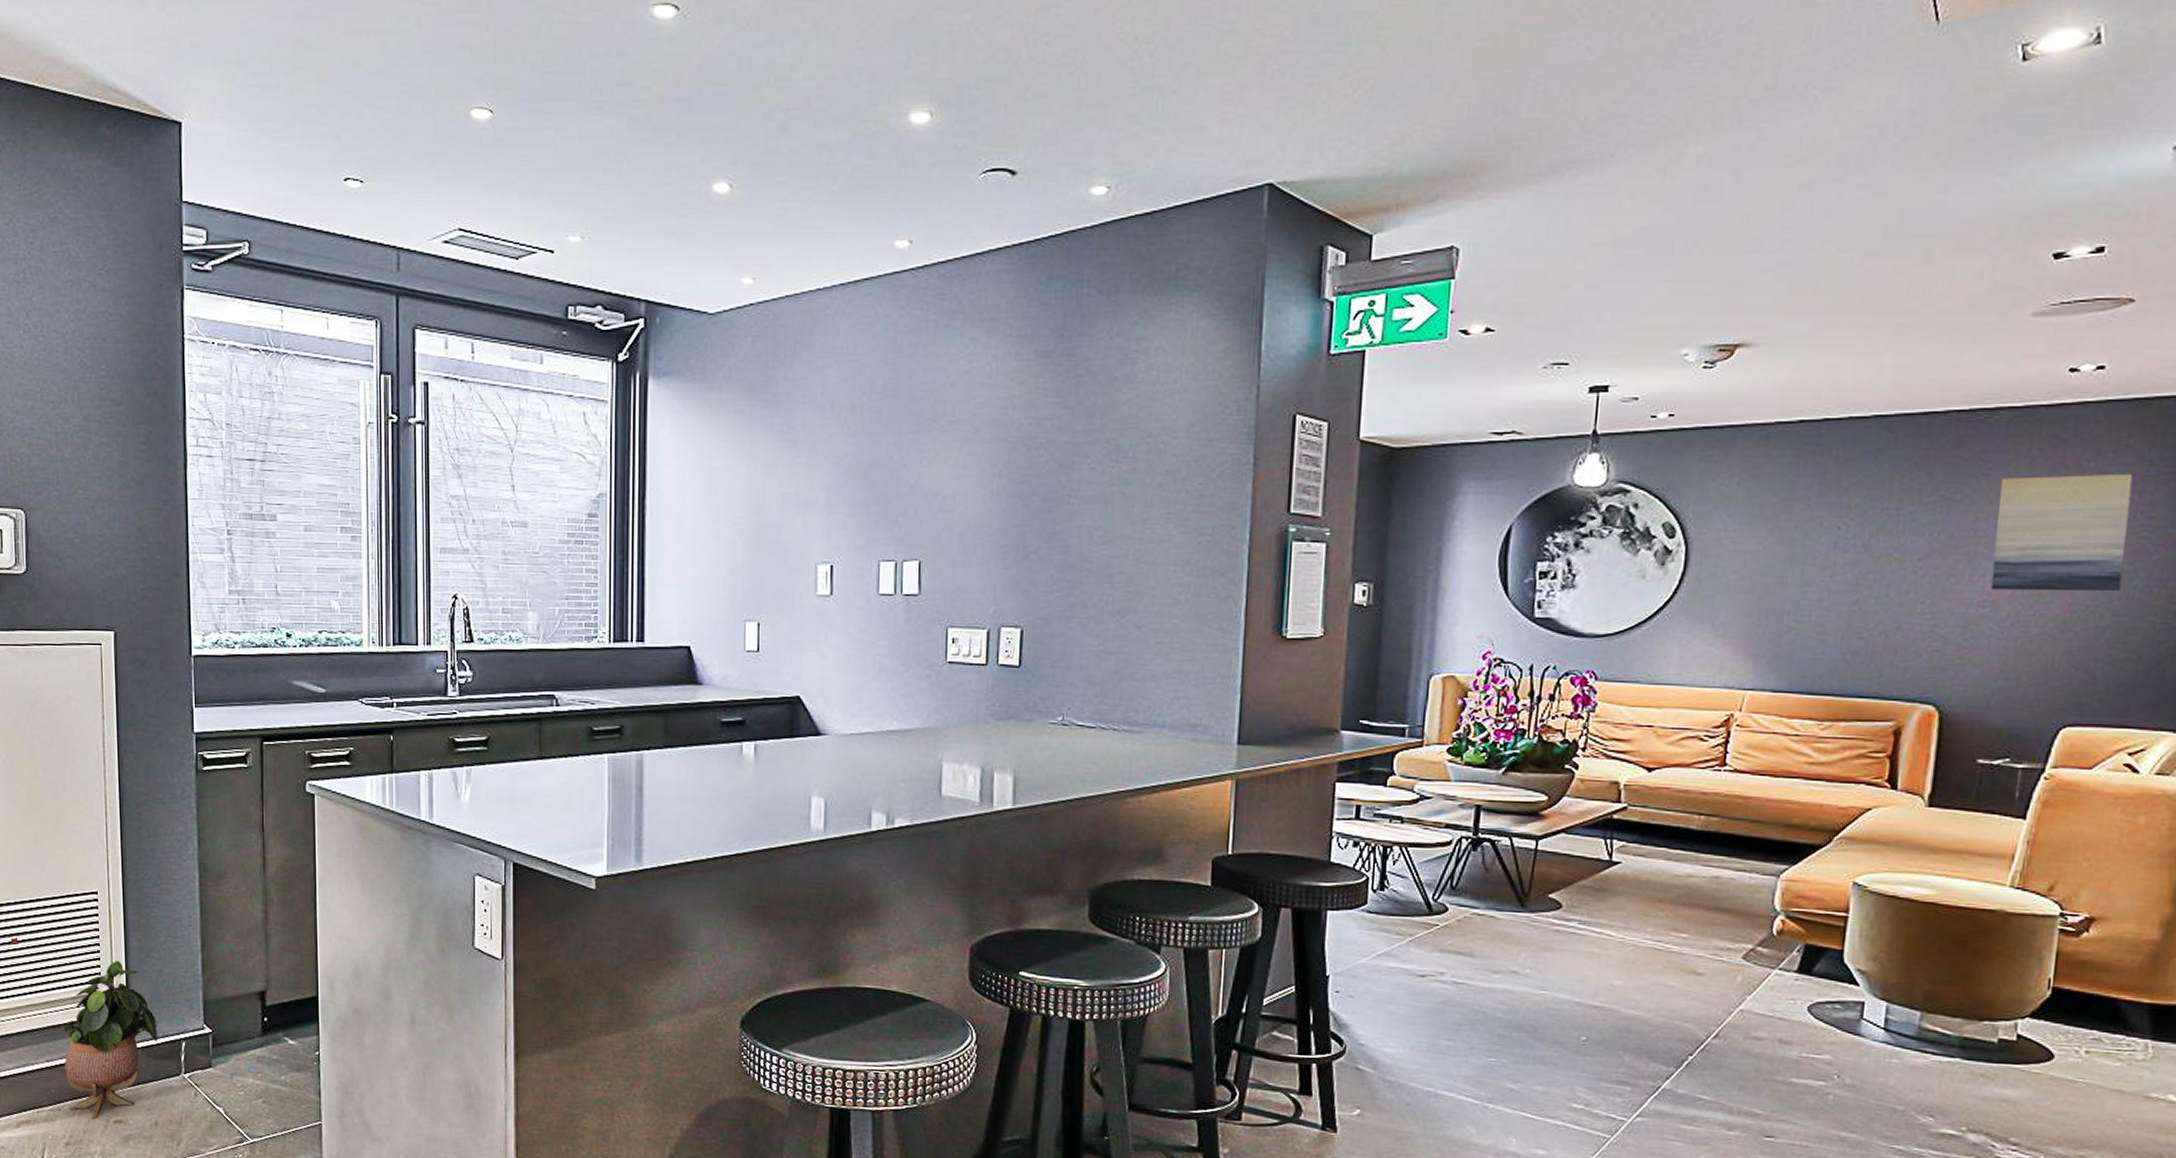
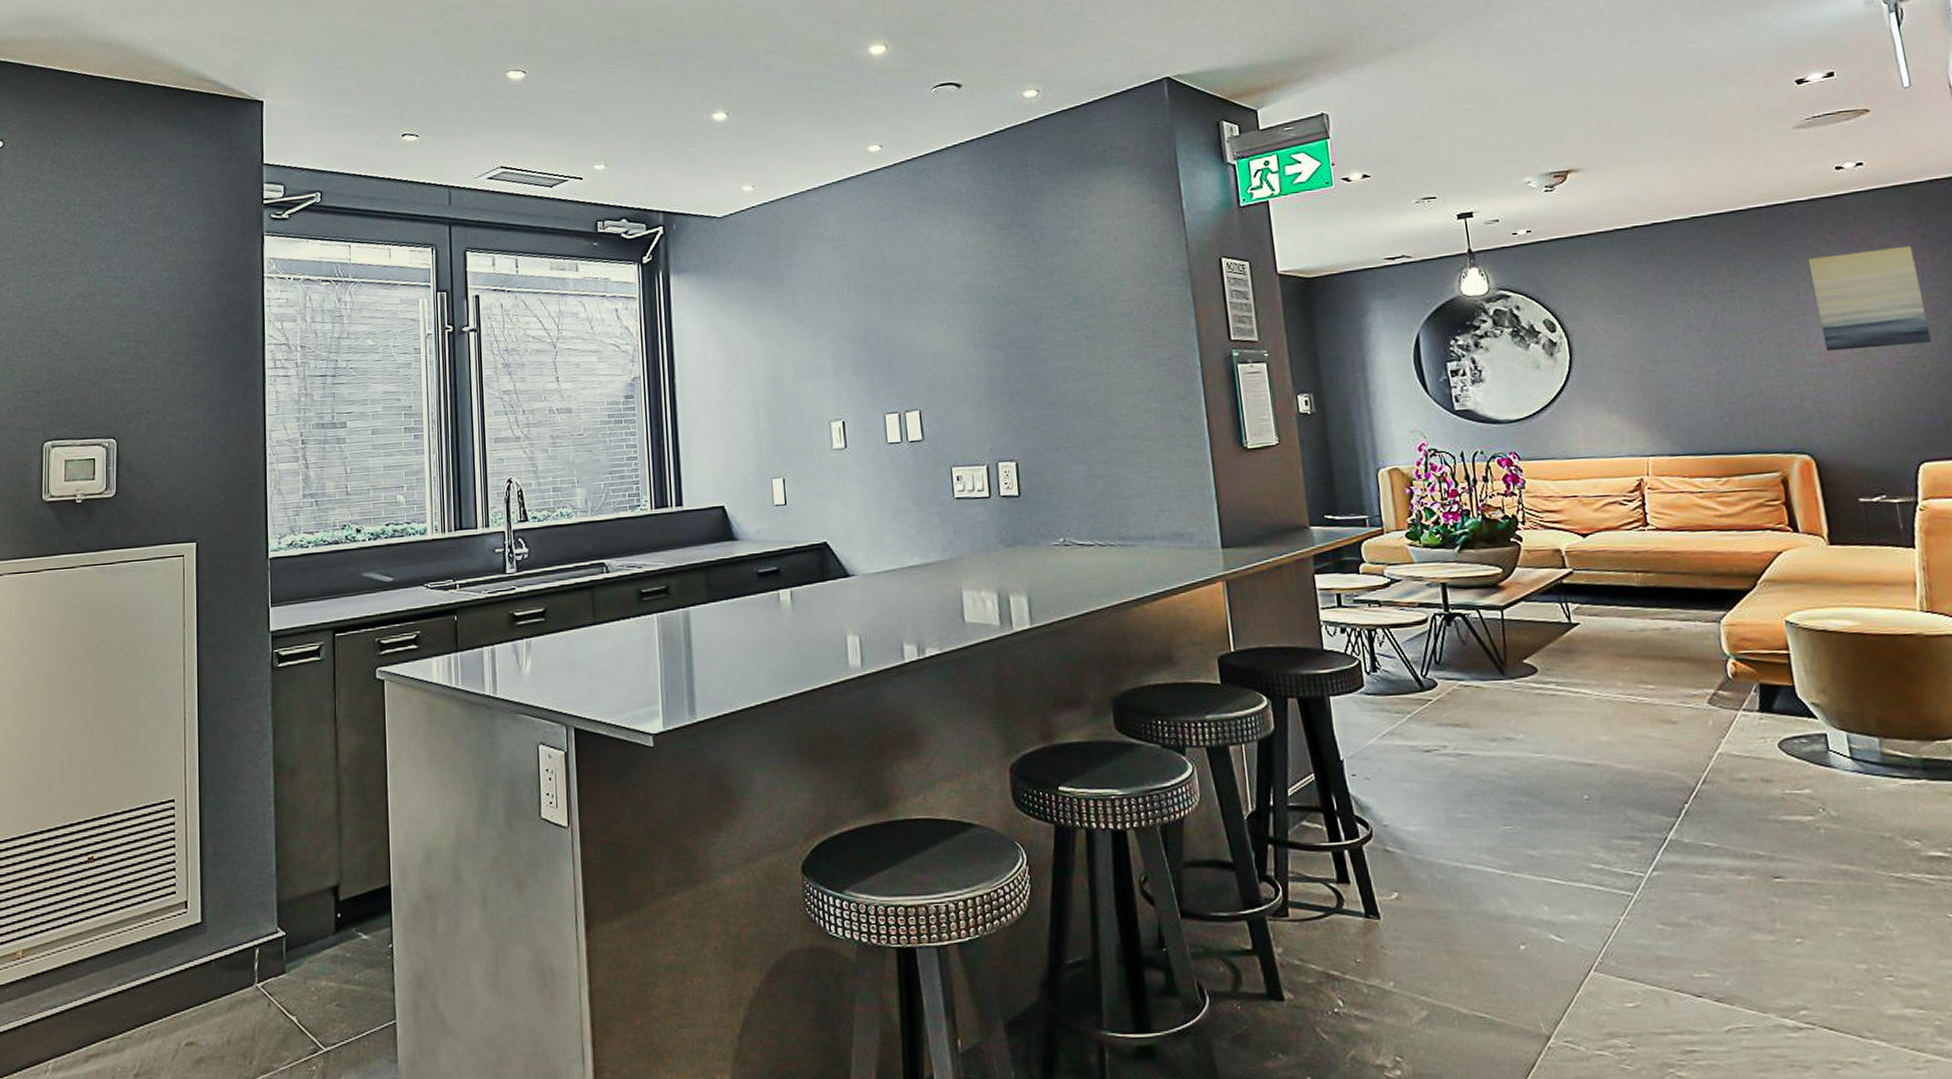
potted plant: present [63,960,157,1119] -> none [136,869,231,1044]

